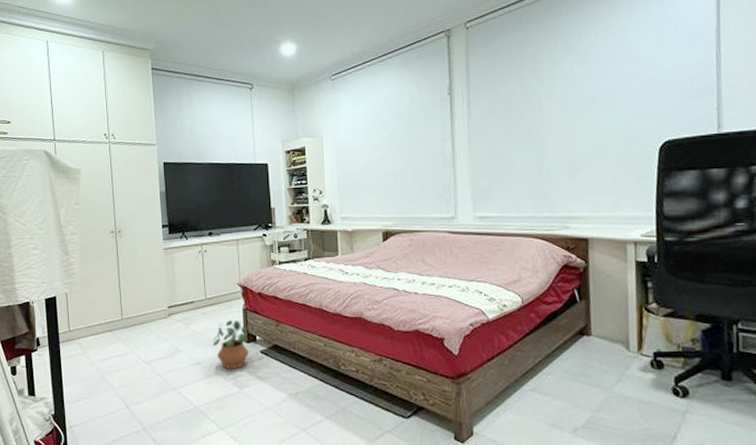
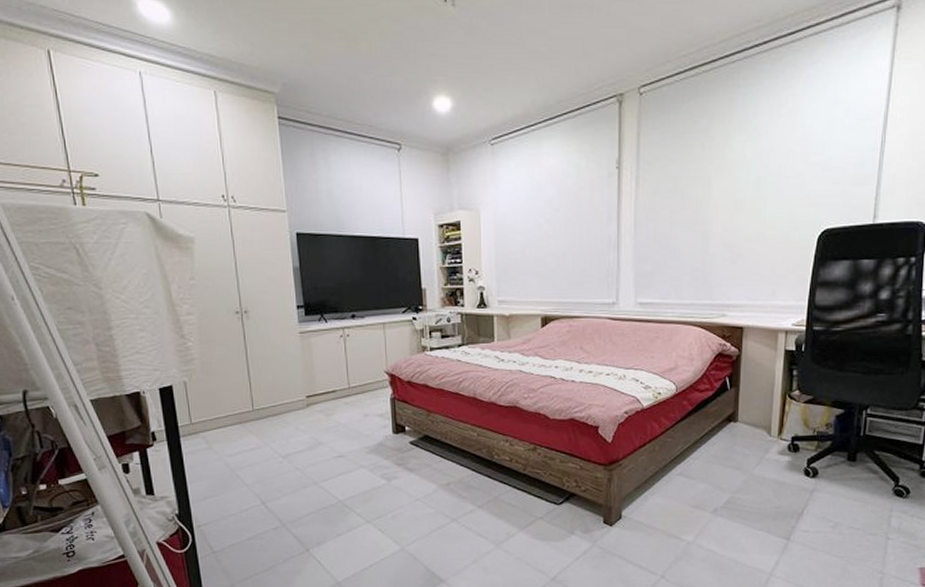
potted plant: present [212,320,249,369] -> none [357,410,398,461]

